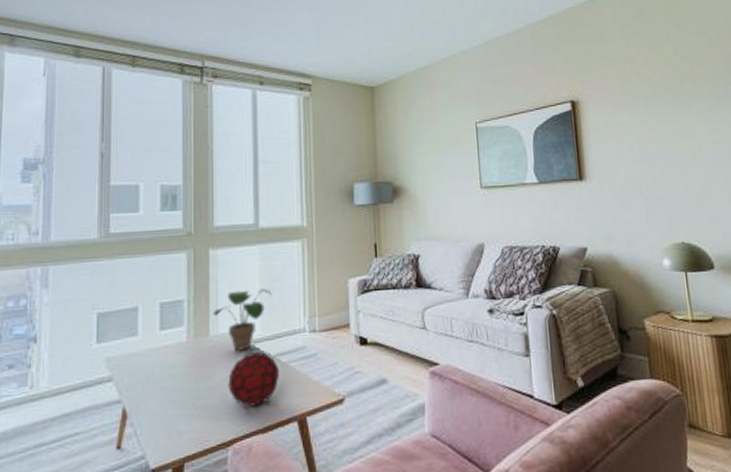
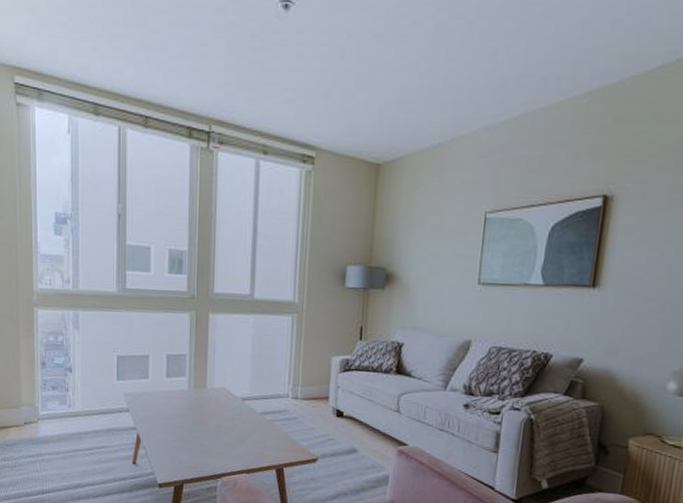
potted plant: present [213,289,272,351] -> none [210,353,262,405]
decorative orb: present [228,352,280,407] -> none [220,408,264,452]

